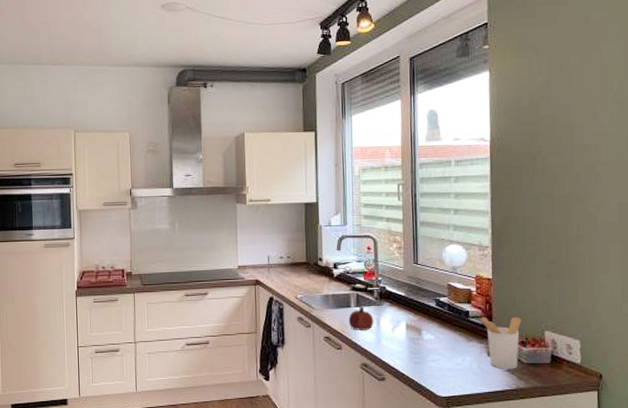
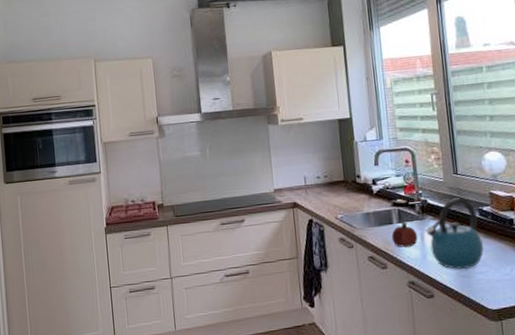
kettle: none [382,287,437,356] -> present [426,198,484,270]

